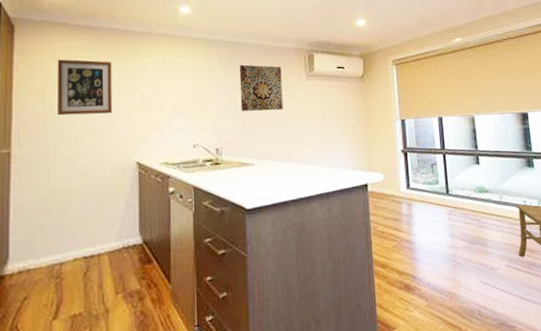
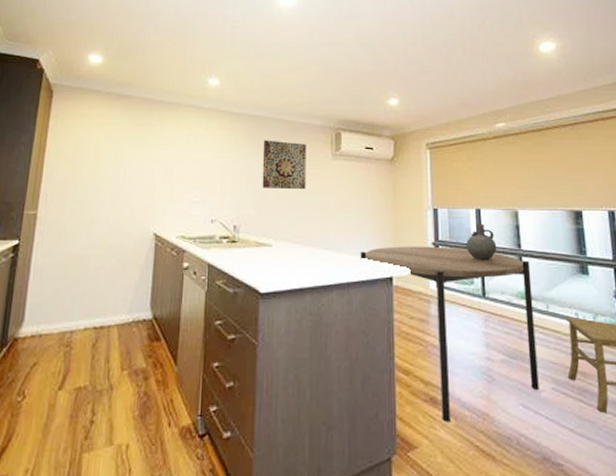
wall art: present [57,59,113,116] -> none [84,125,139,182]
dining table: none [337,153,495,304] -> present [360,246,539,422]
ceramic jug: none [430,130,458,162] -> present [465,223,497,260]

